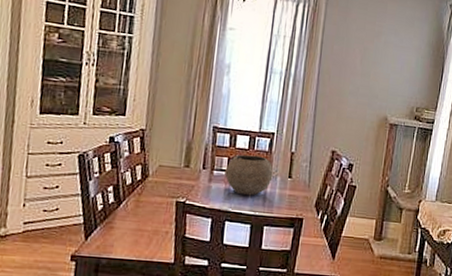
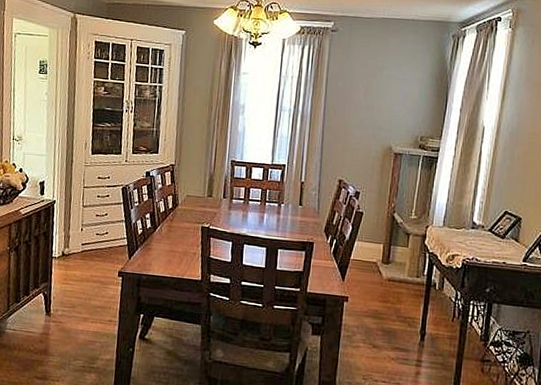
bowl: present [225,154,274,195] -> none [242,185,286,221]

